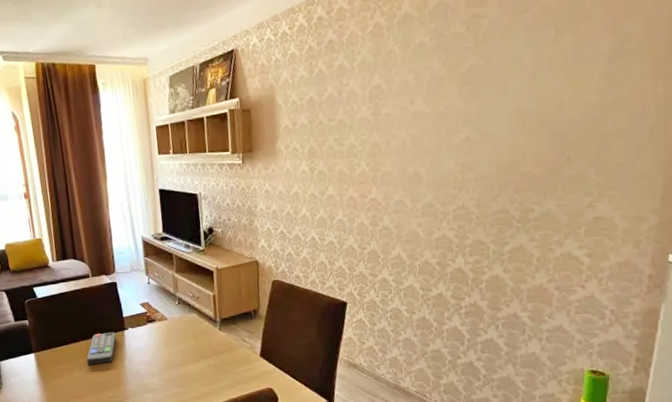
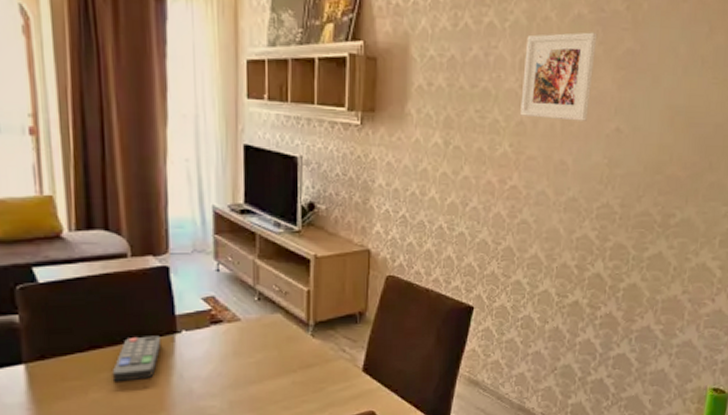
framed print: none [373,56,440,139] -> present [520,32,598,121]

